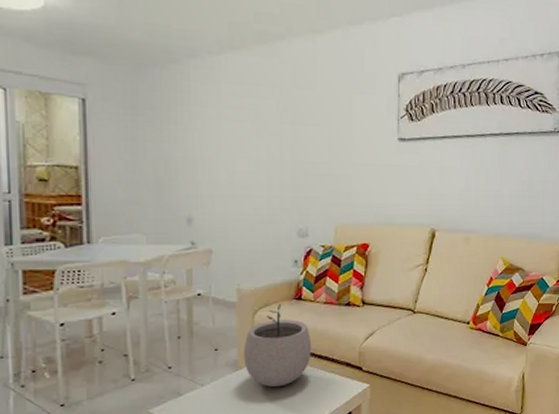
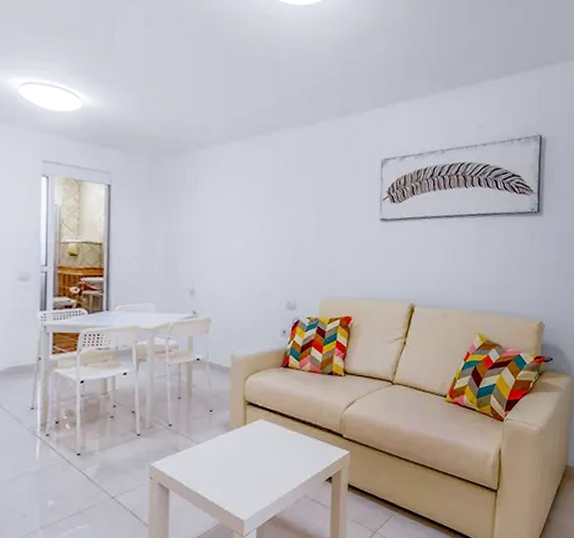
plant pot: present [244,303,312,387] -> none [235,370,297,448]

